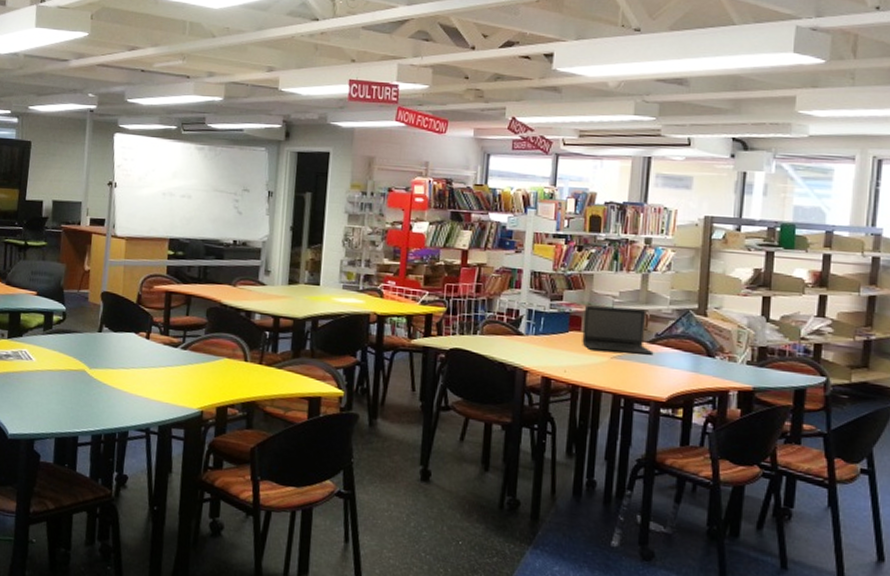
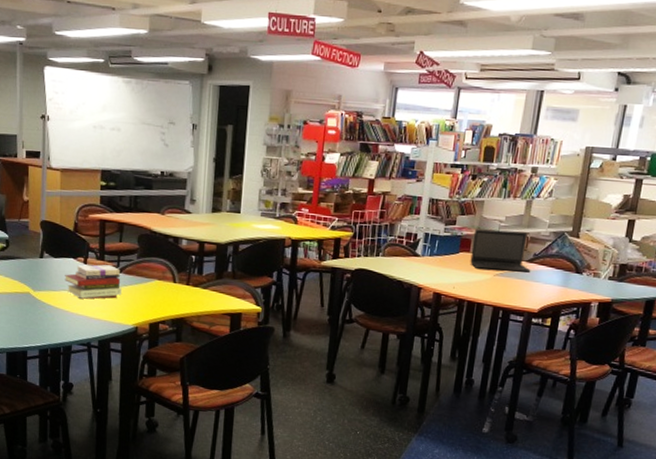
books: none [124,340,187,378] -> present [64,264,122,299]

